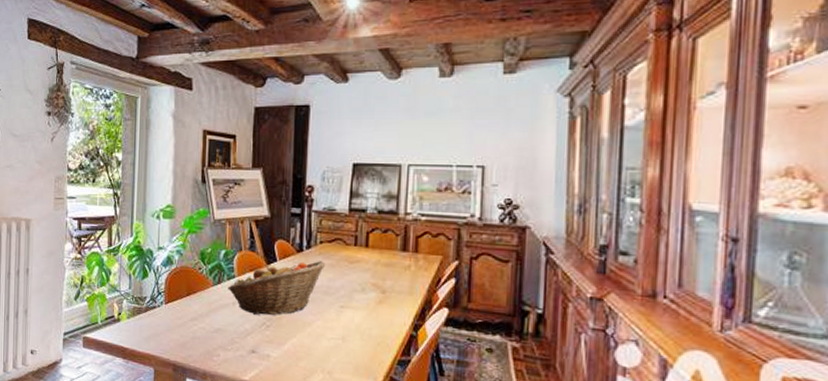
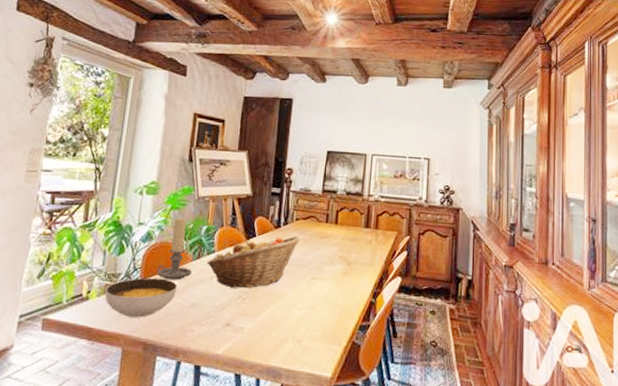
soup bowl: none [134,301,201,341] -> present [105,277,178,318]
candle holder: none [180,241,213,305] -> present [157,217,192,280]

